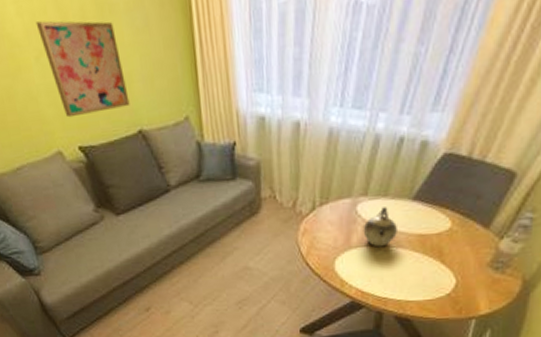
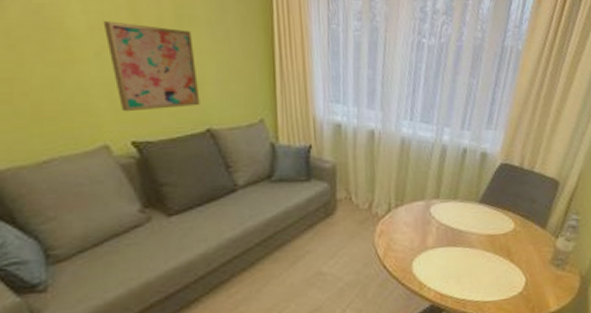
teapot: present [363,207,397,248] -> none [437,209,469,248]

